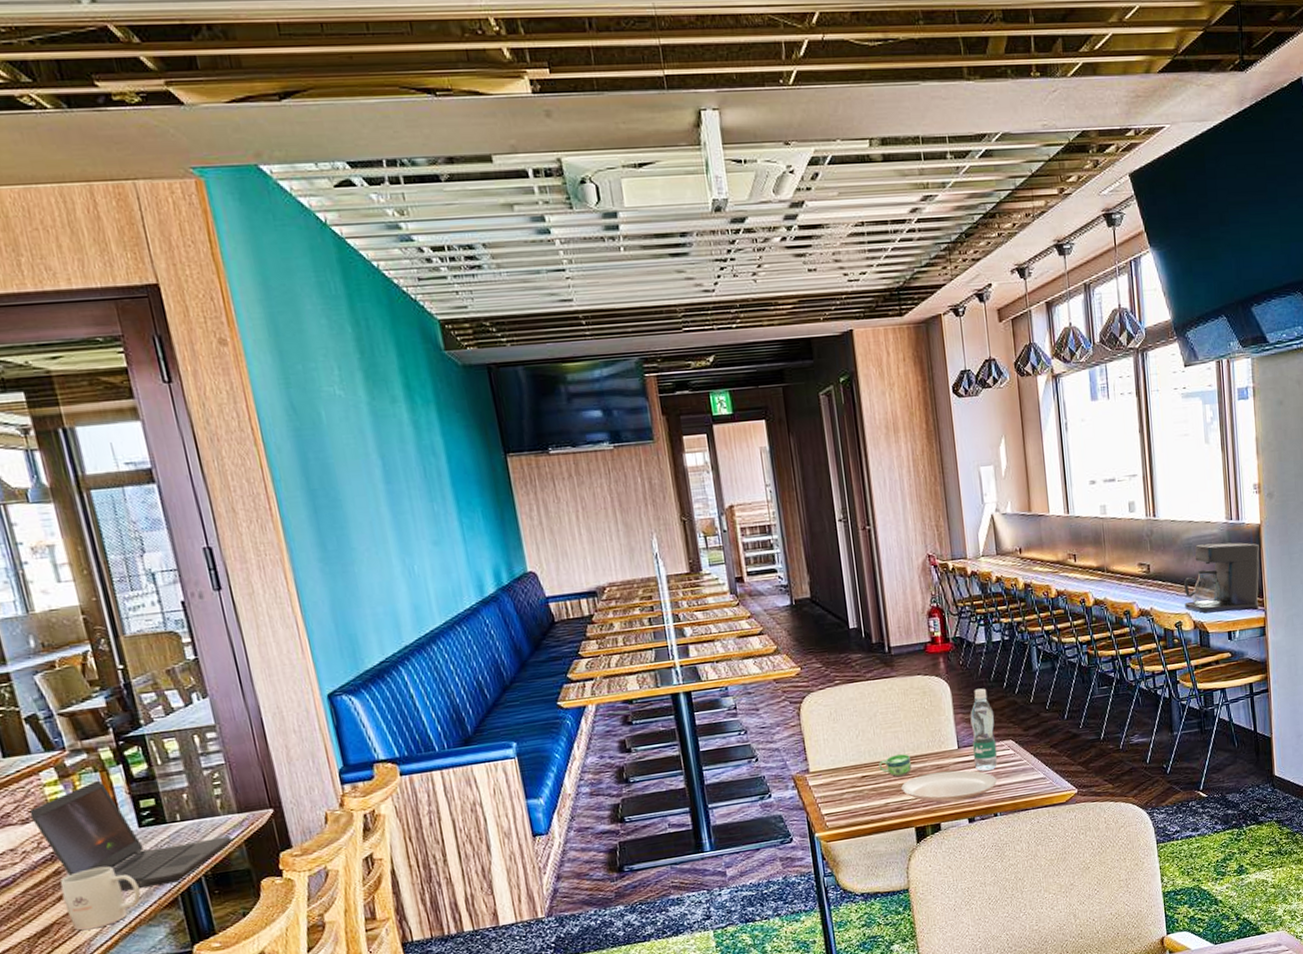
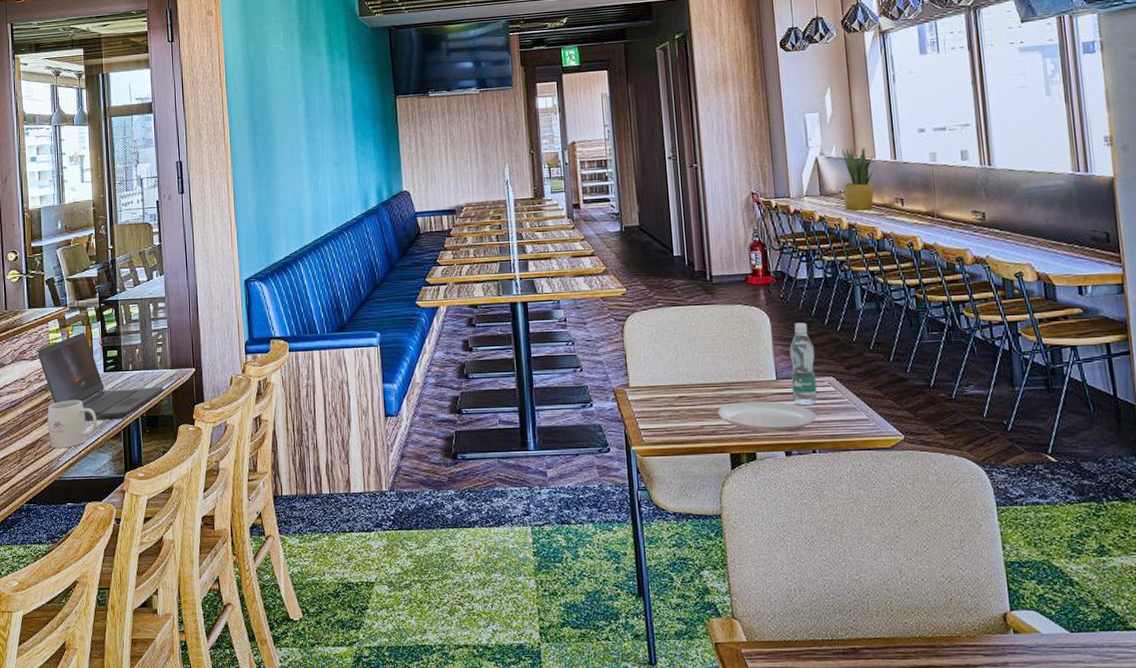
cup: present [878,754,911,778] -> none [696,379,728,402]
planter: none [1016,501,1052,569] -> present [841,147,878,211]
coffee maker: present [1184,542,1260,614] -> none [1025,194,1115,266]

